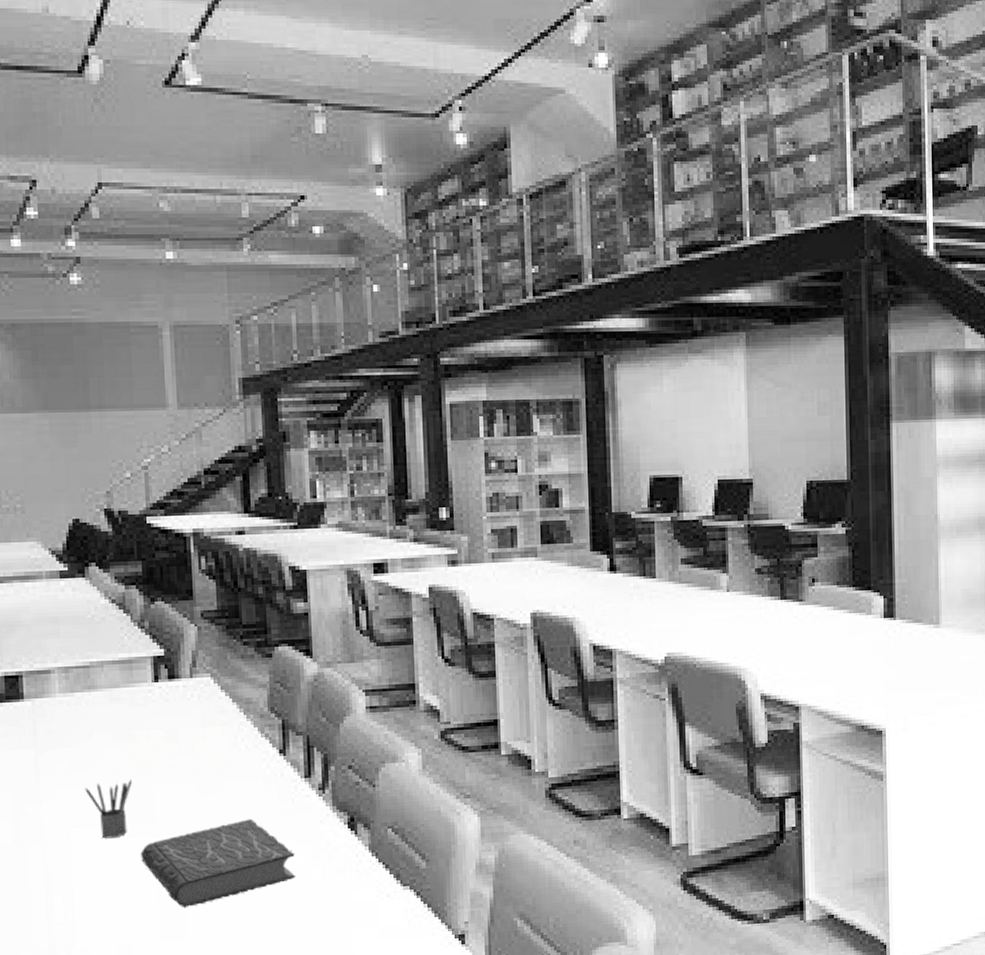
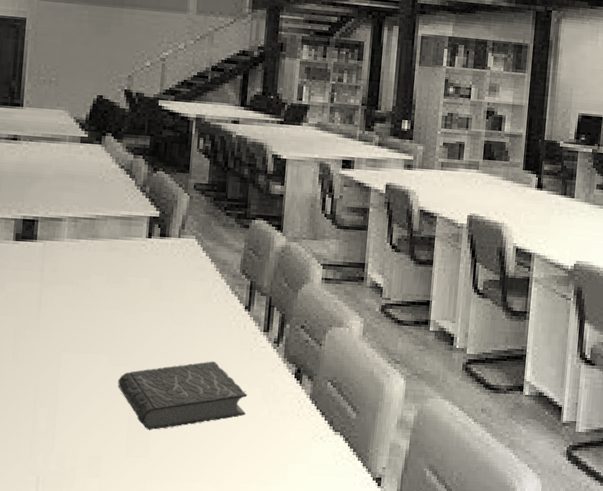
pencil box: present [85,778,132,839] -> none [78,316,118,365]

